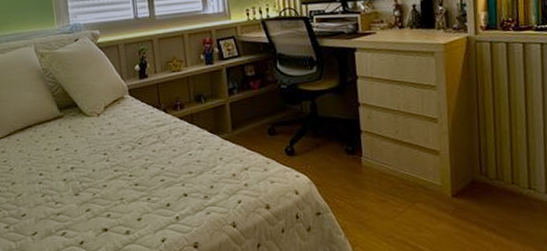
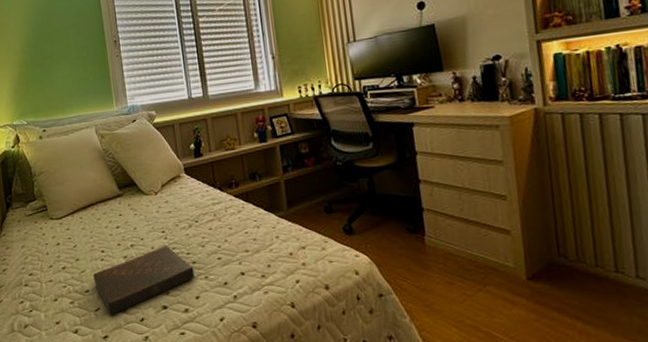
book: none [30,168,137,239] -> present [93,245,195,315]

